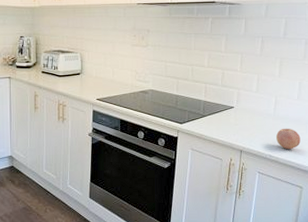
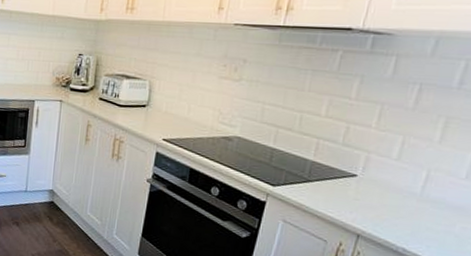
fruit: present [276,128,301,150] -> none [418,215,461,247]

